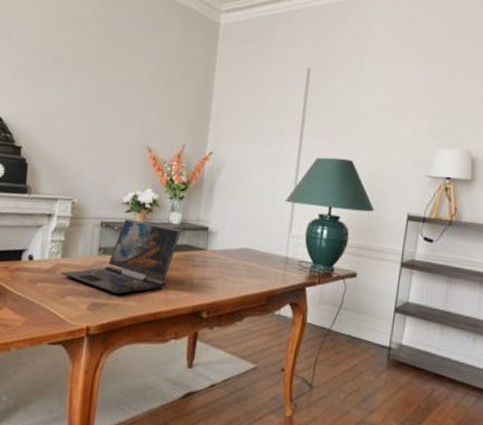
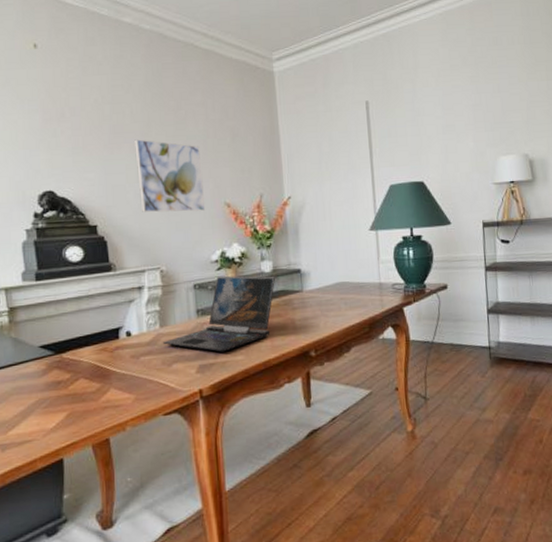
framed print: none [66,69,133,151] -> present [134,139,206,213]

